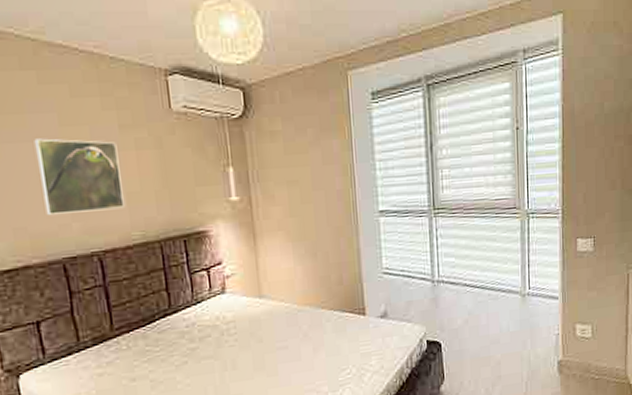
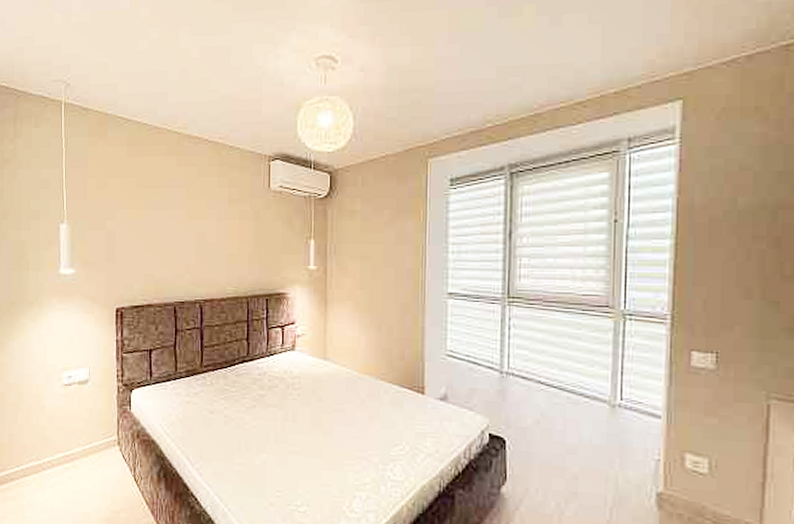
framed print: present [34,138,124,215] -> none [168,207,225,267]

